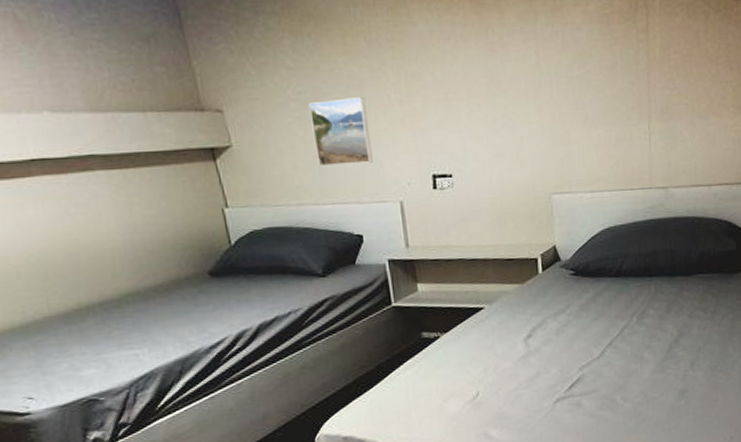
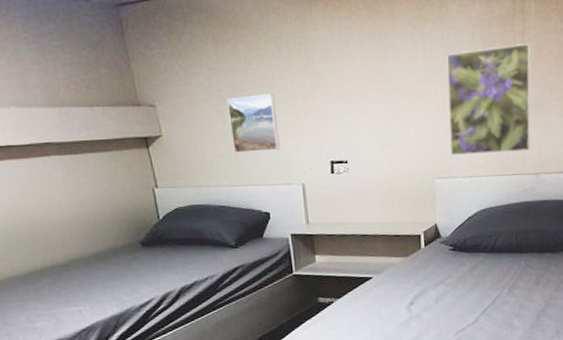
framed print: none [562,40,659,169] -> present [446,42,532,156]

